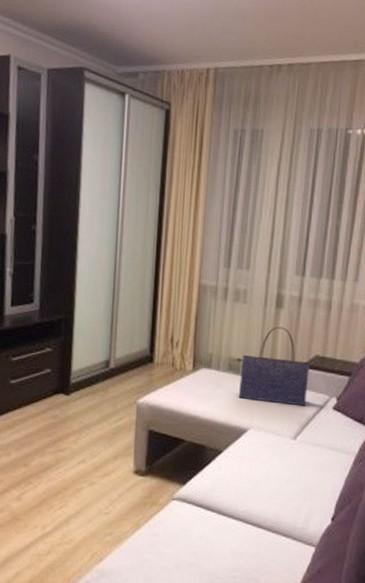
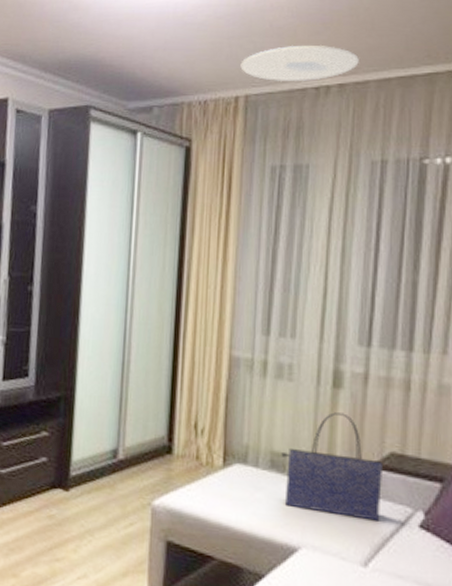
ceiling light: none [211,28,304,59] -> present [240,46,359,82]

